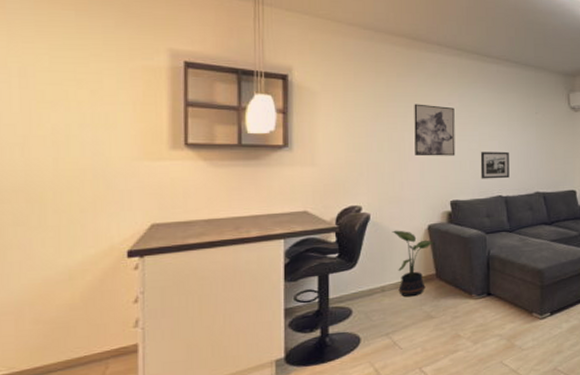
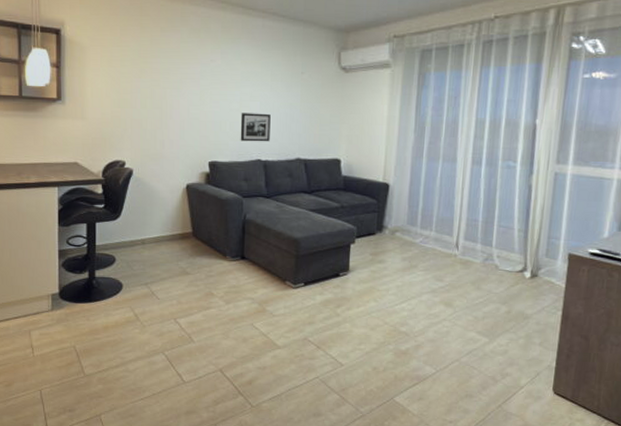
potted plant: present [392,230,436,297] -> none [153,187,194,252]
wall art: present [414,104,456,156] -> none [176,60,217,116]

